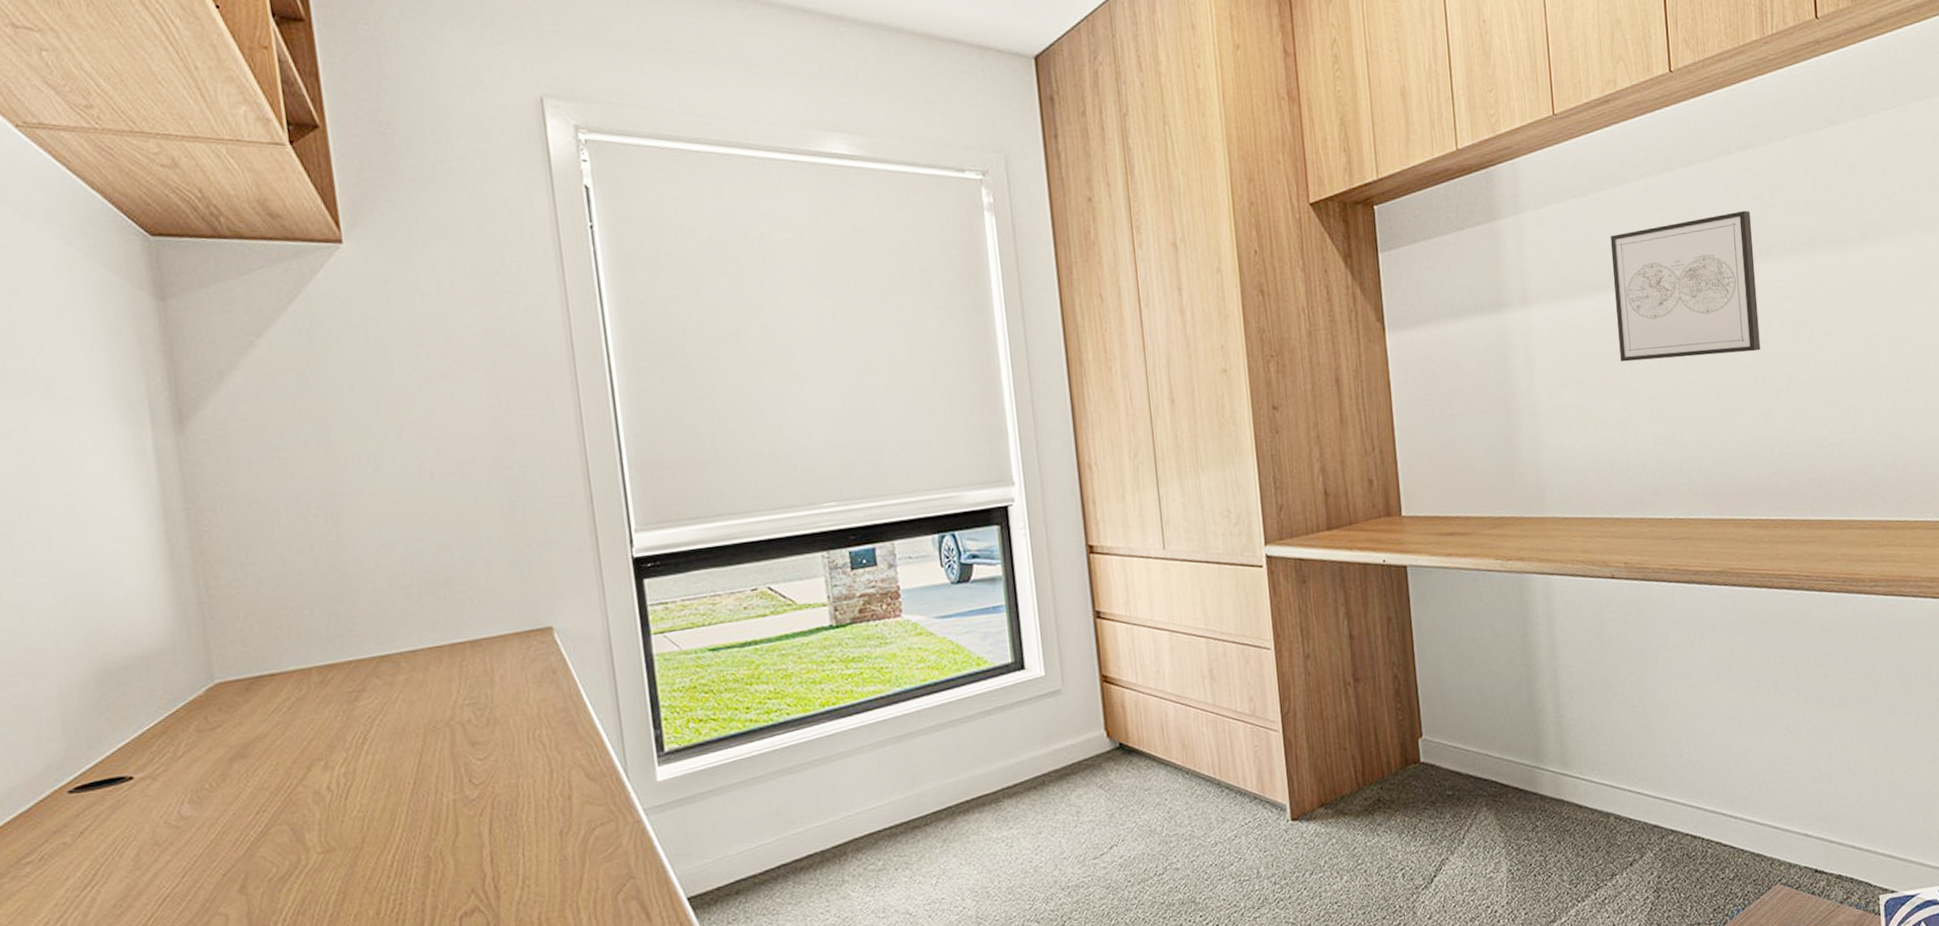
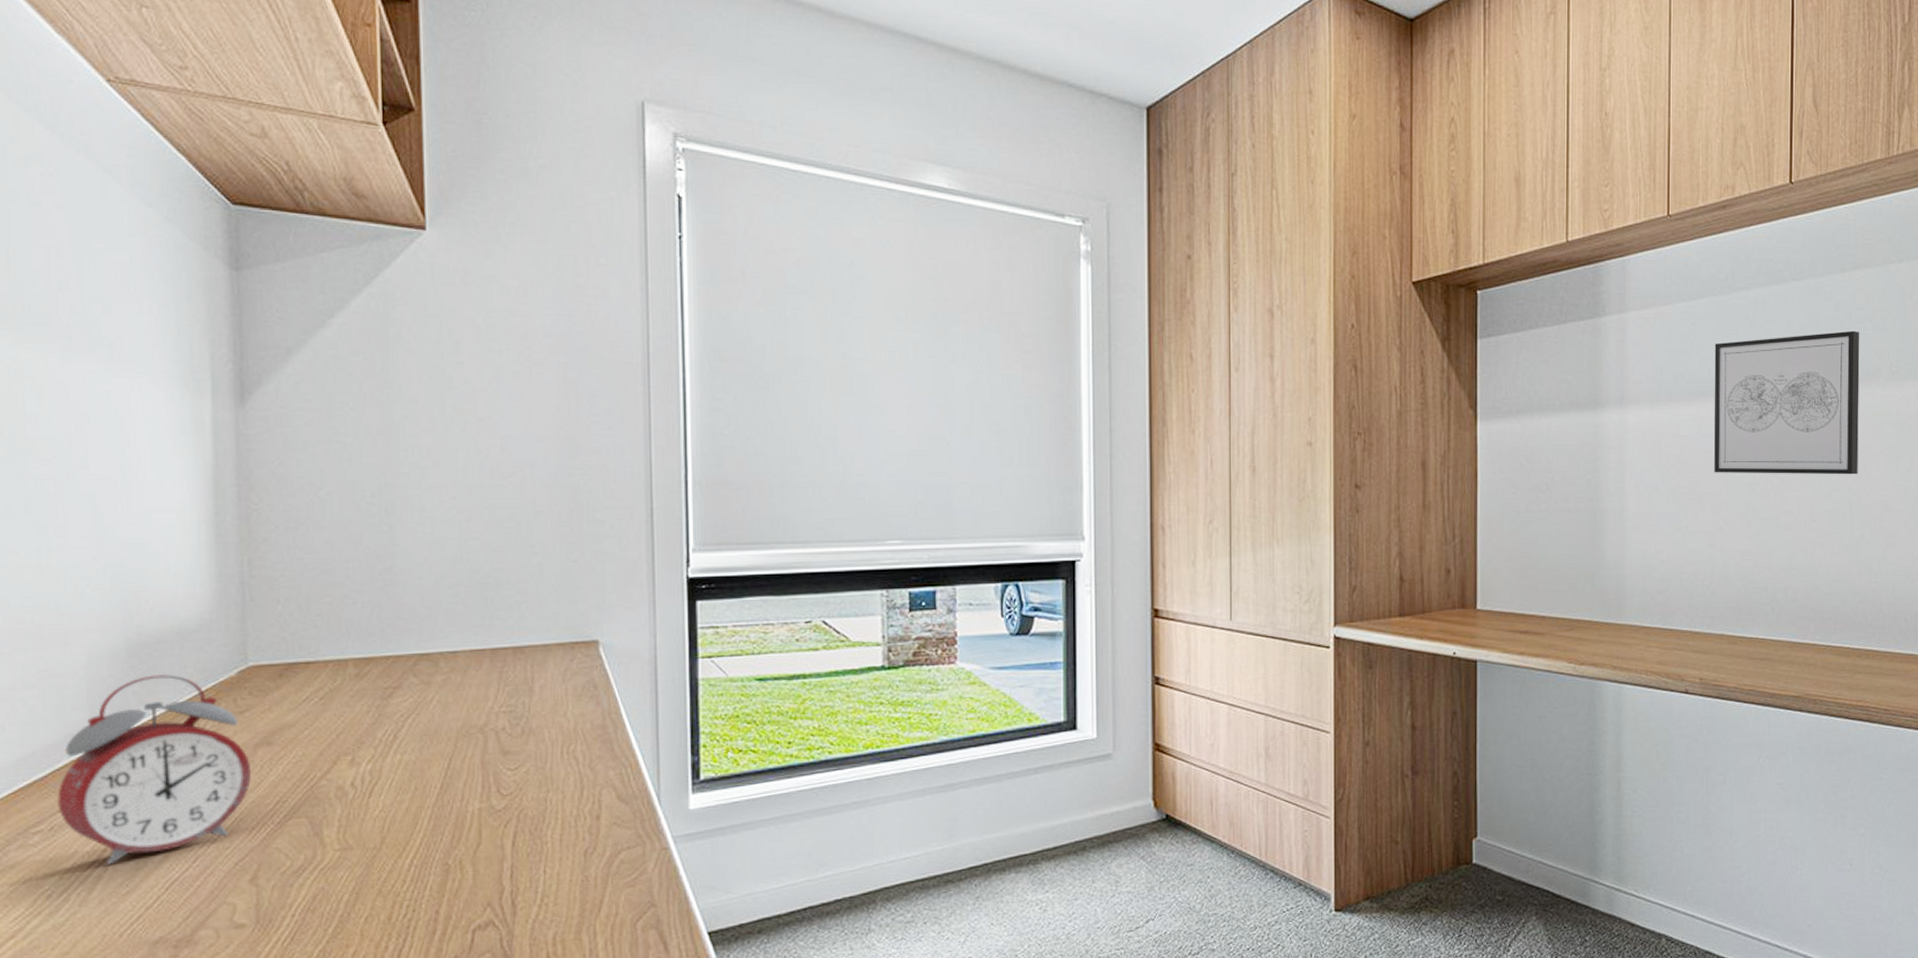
alarm clock: none [43,698,230,888] -> present [57,673,252,865]

